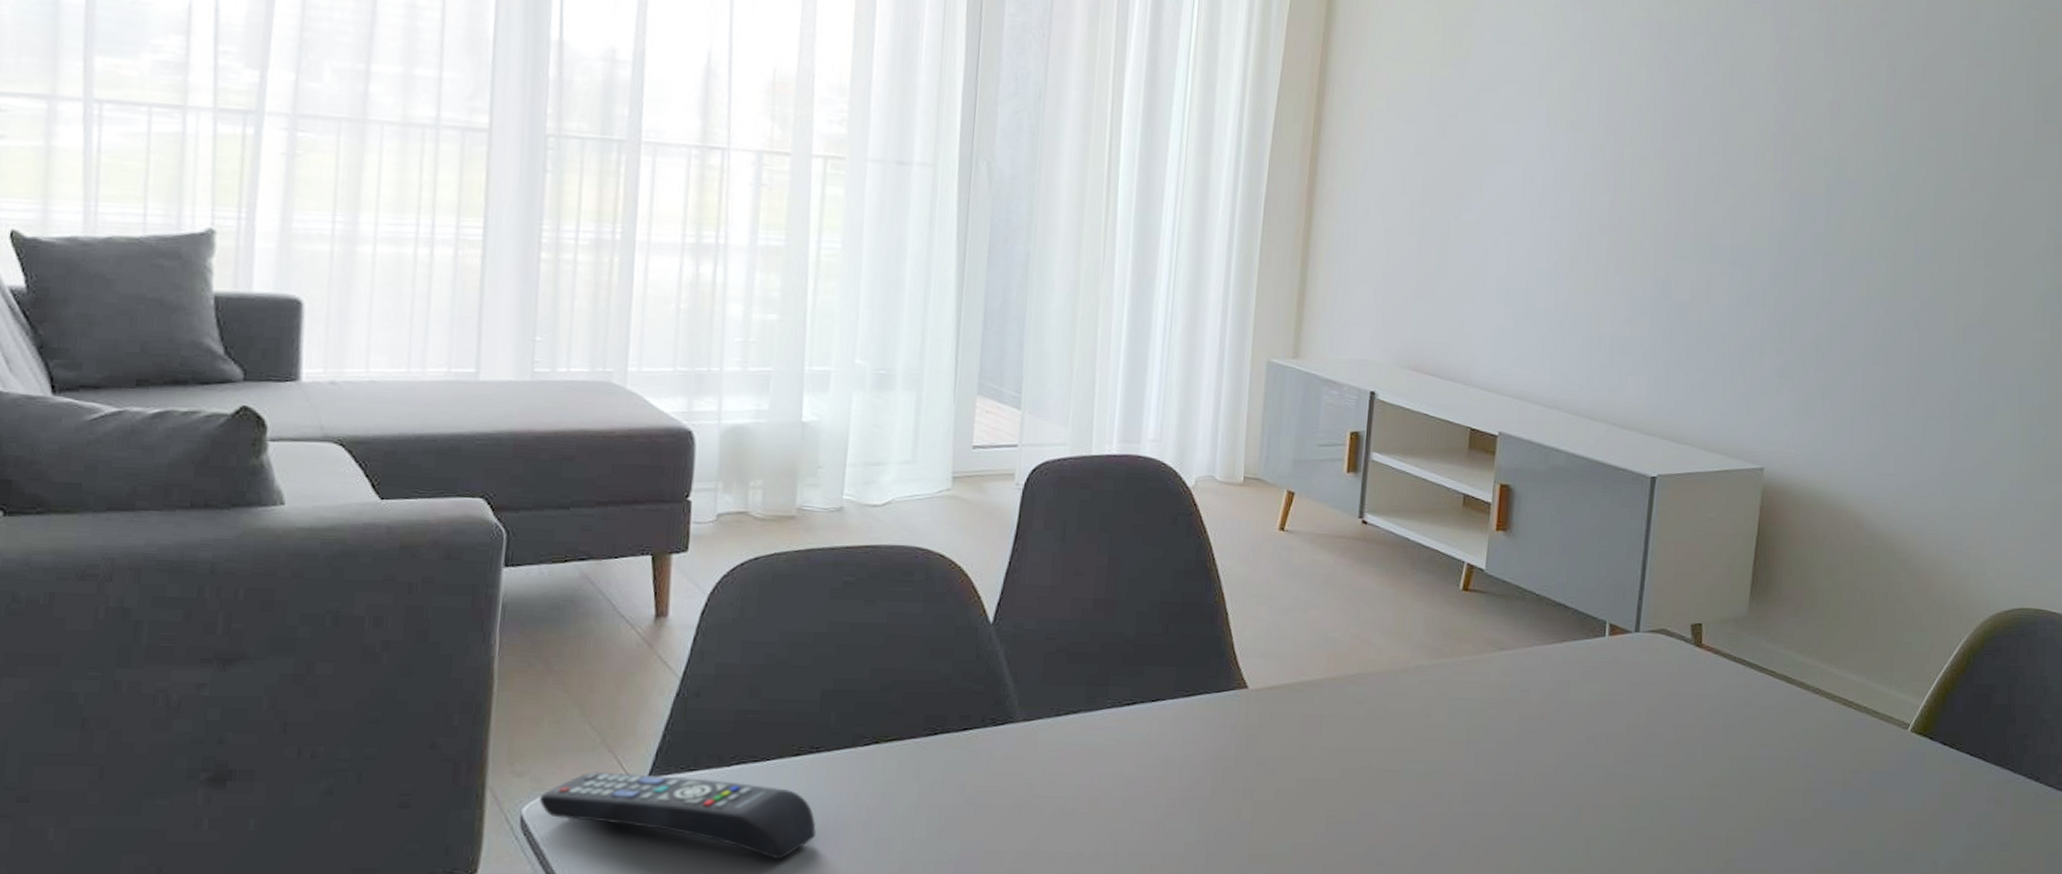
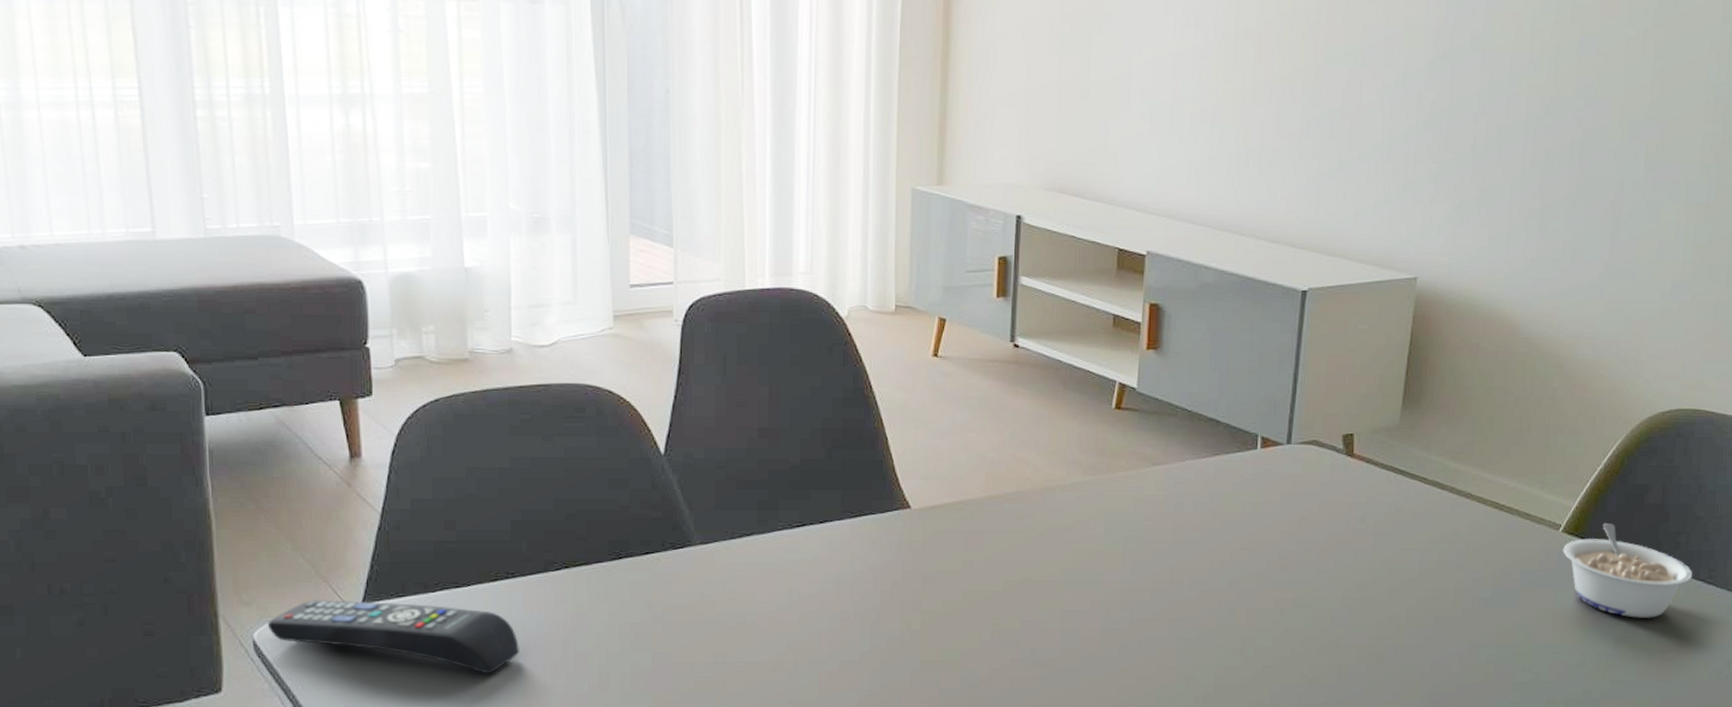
legume: none [1912,724,2042,825] -> present [1563,523,1693,618]

